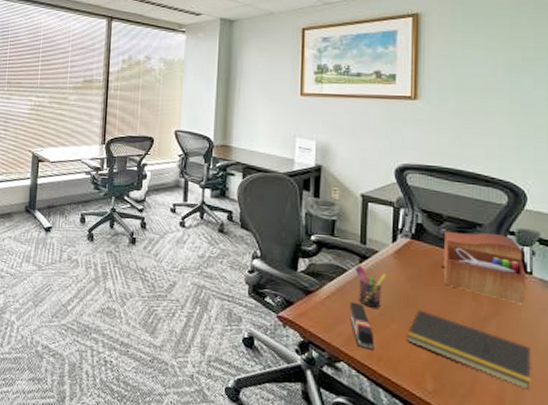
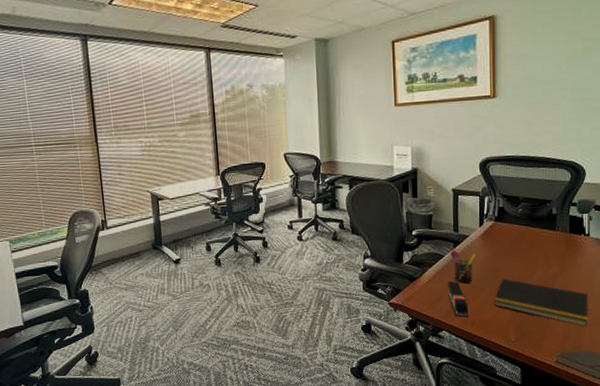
sewing box: present [440,231,526,305] -> none [518,206,585,261]

